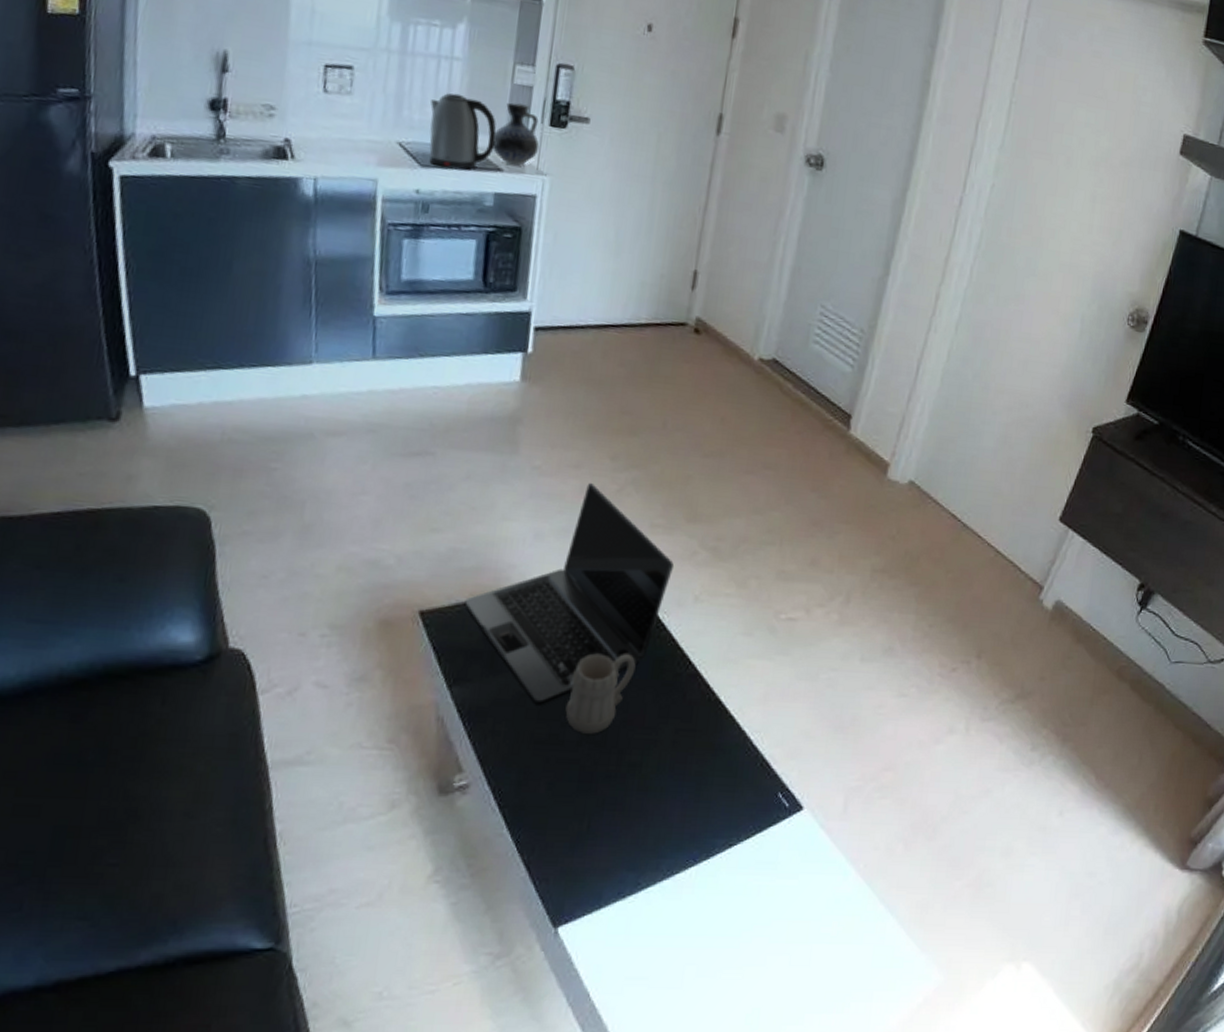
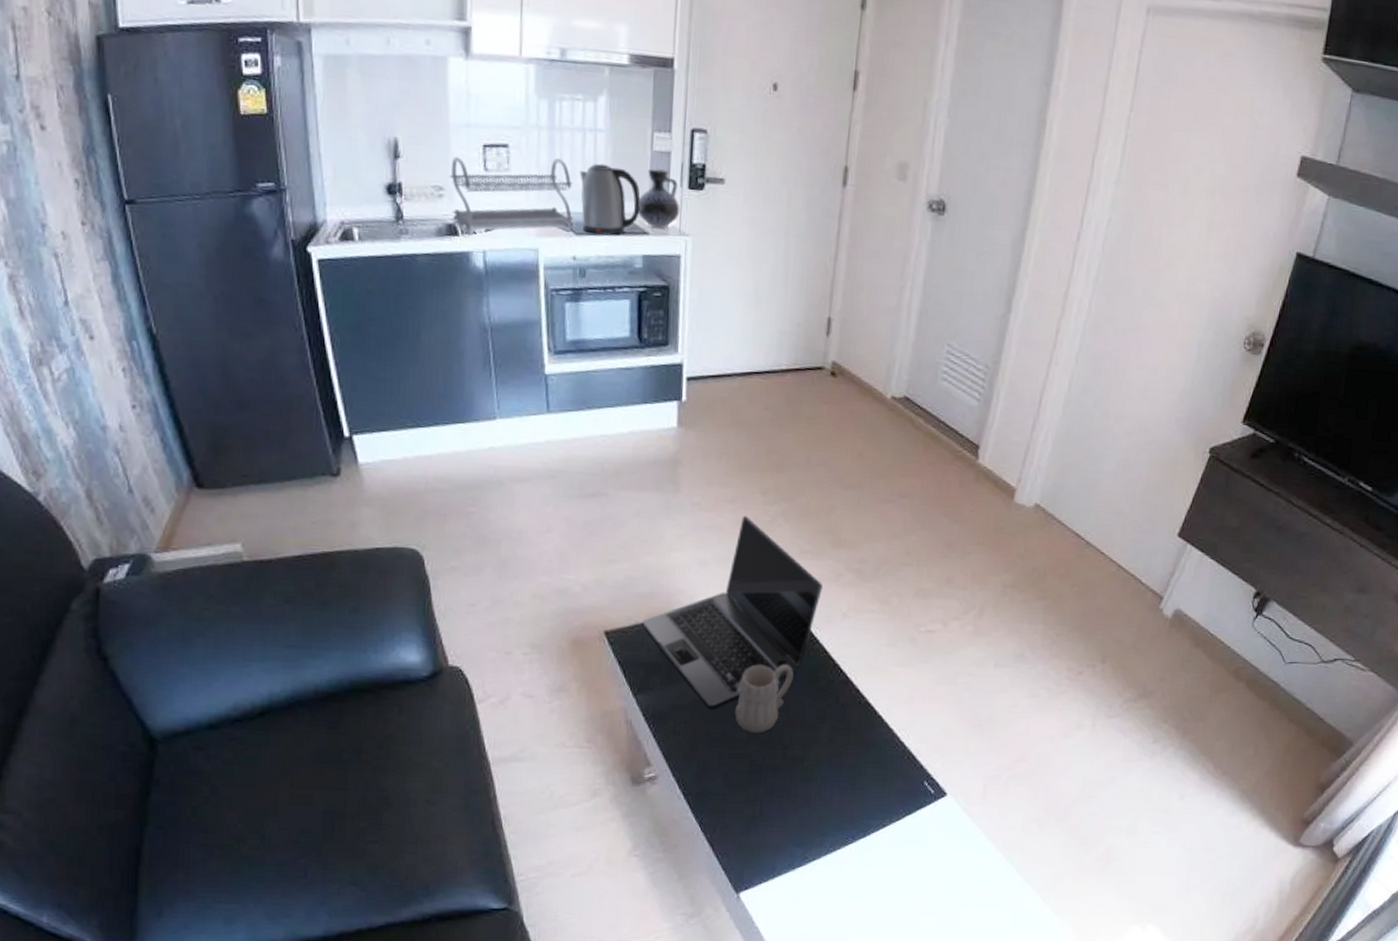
dish rack: none [282,75,422,163] -> present [449,156,573,235]

